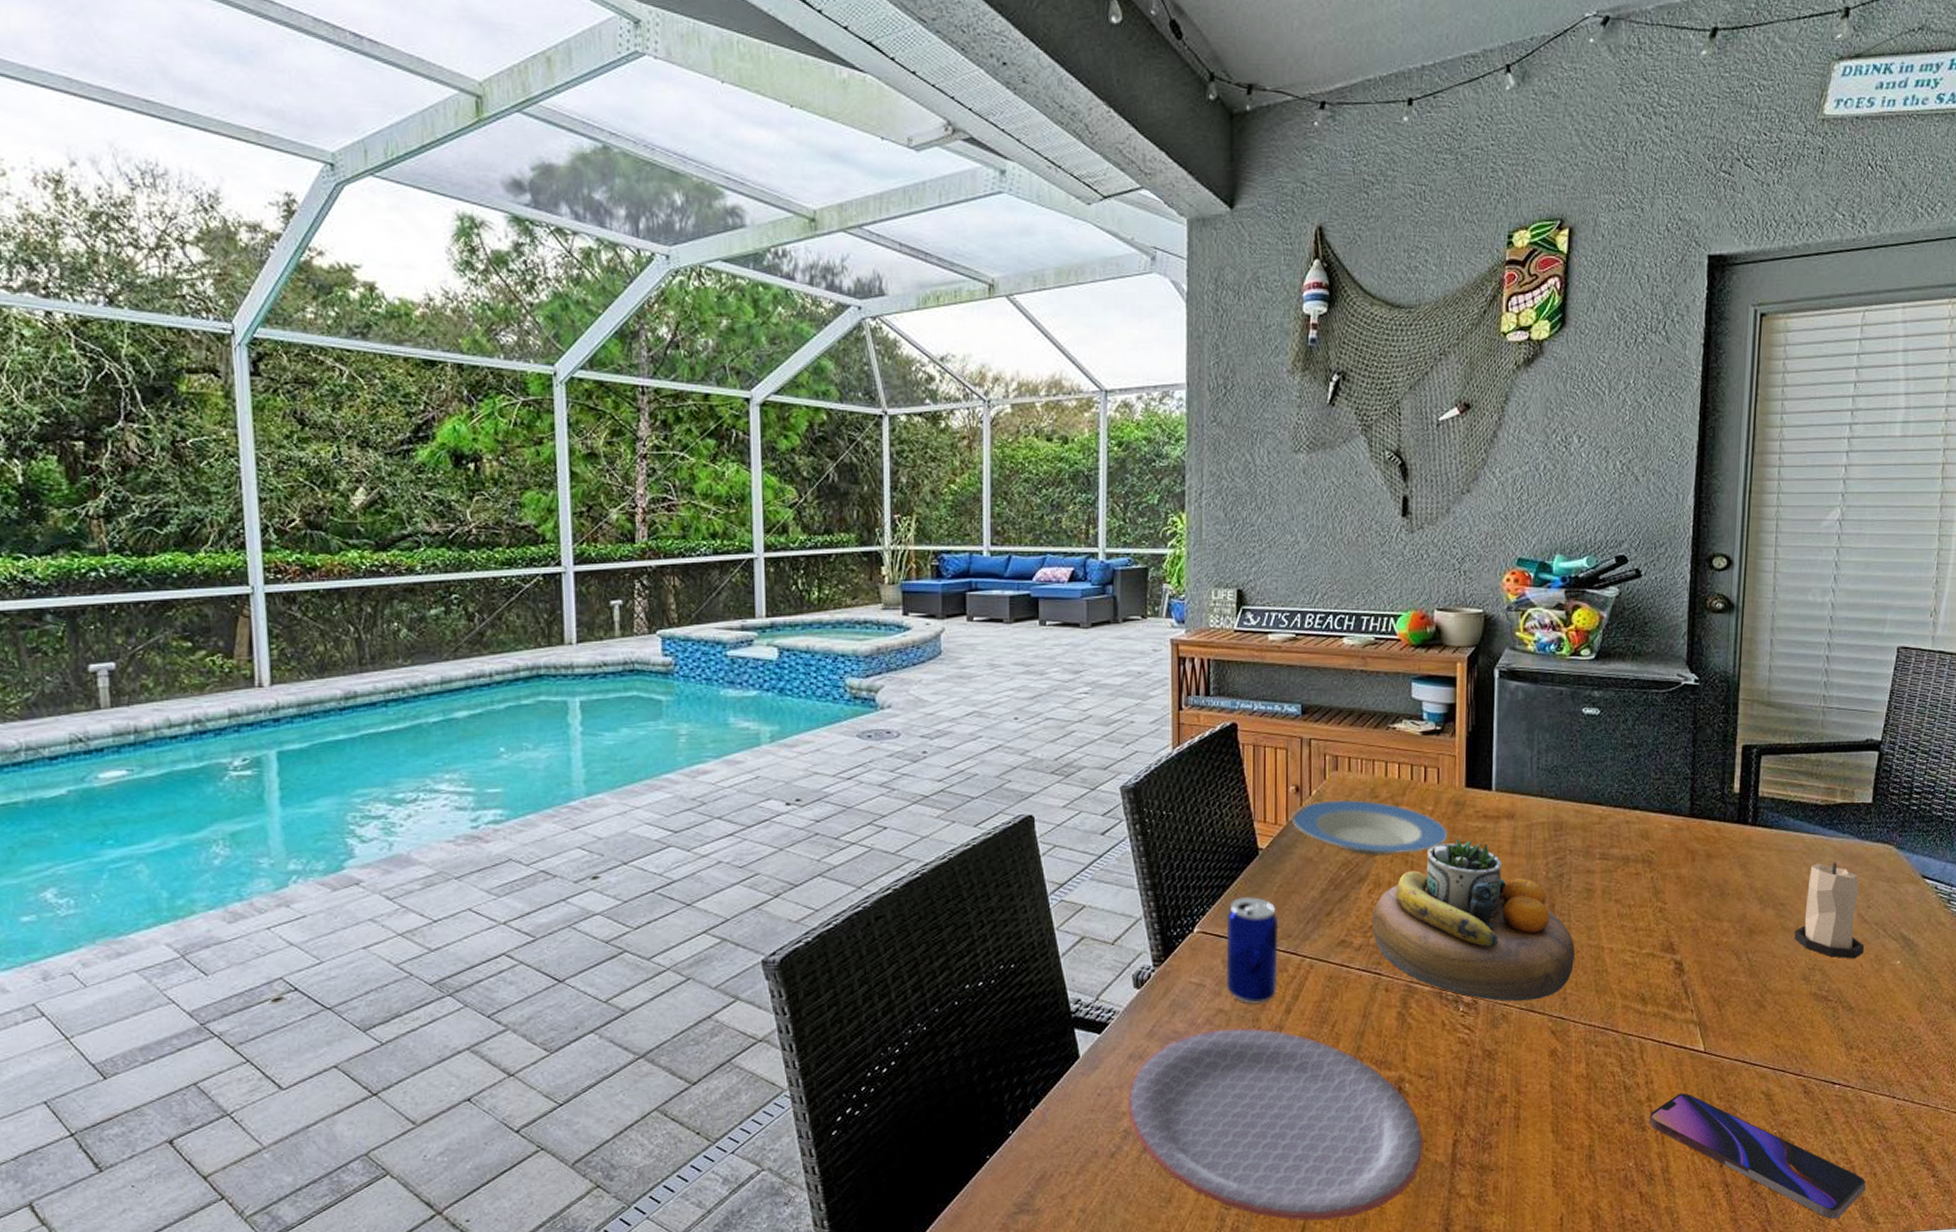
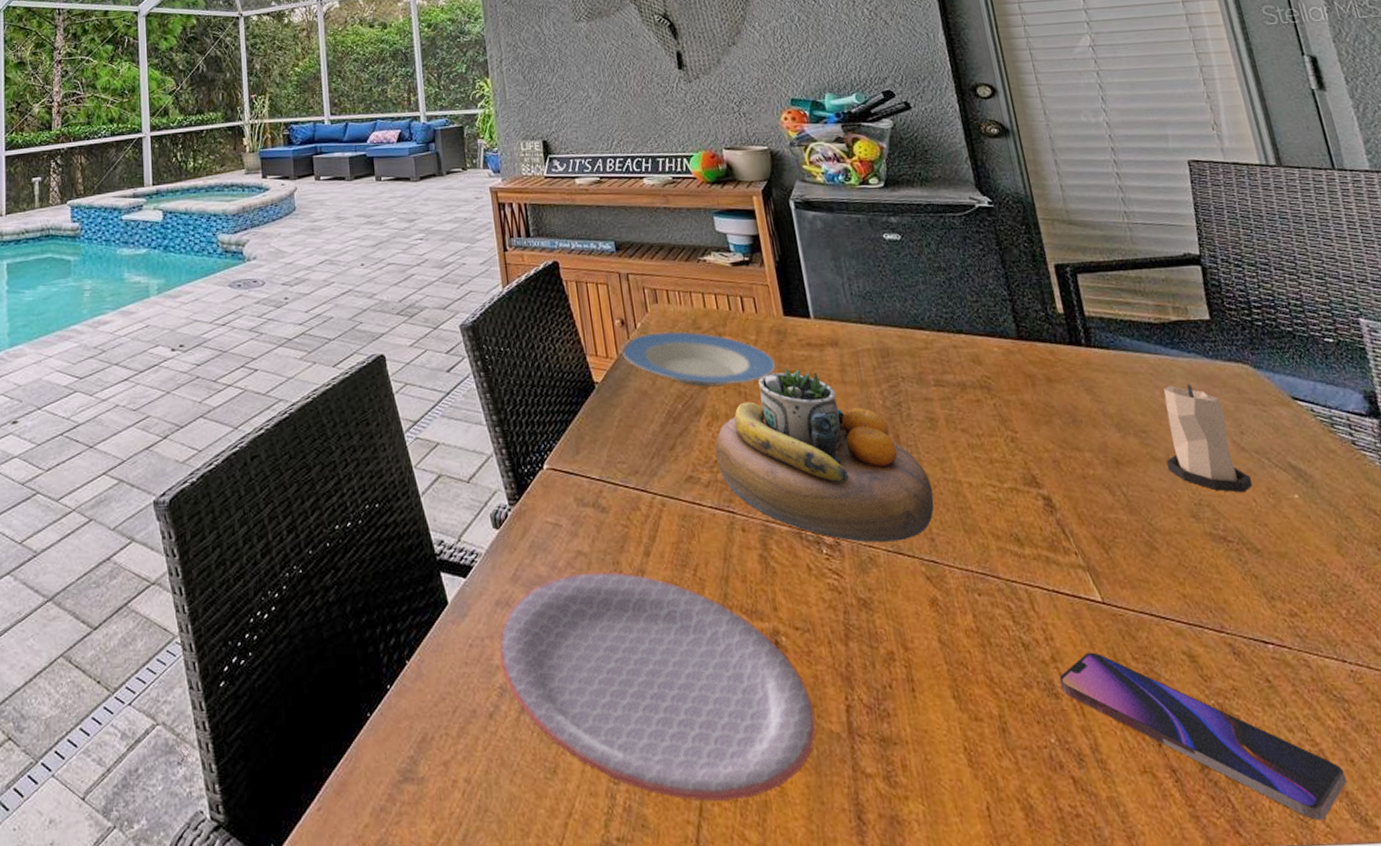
beer can: present [1226,896,1279,1004] -> none [573,431,633,546]

